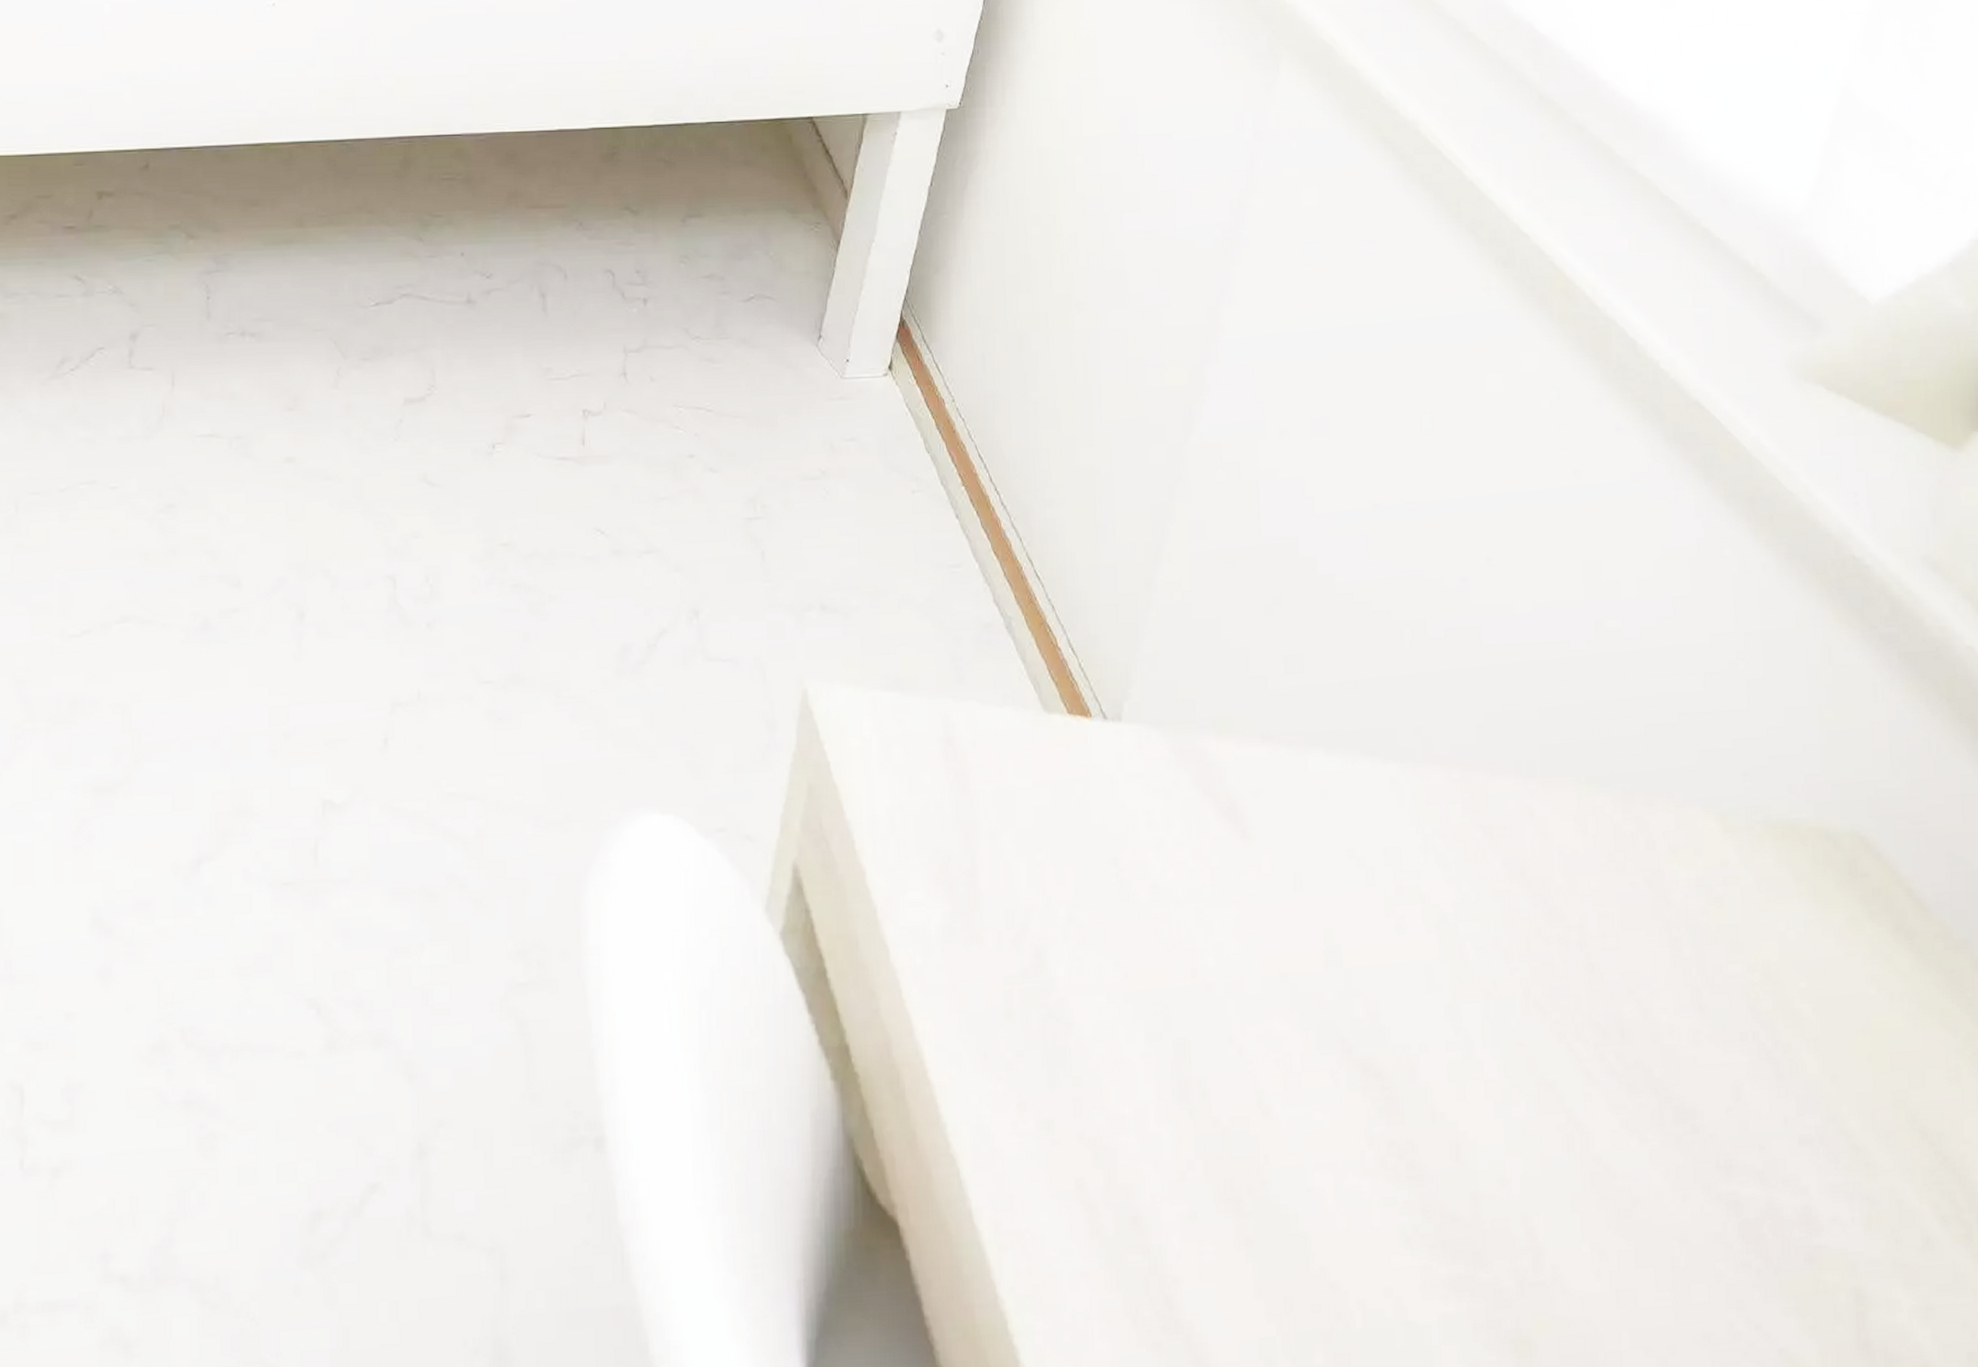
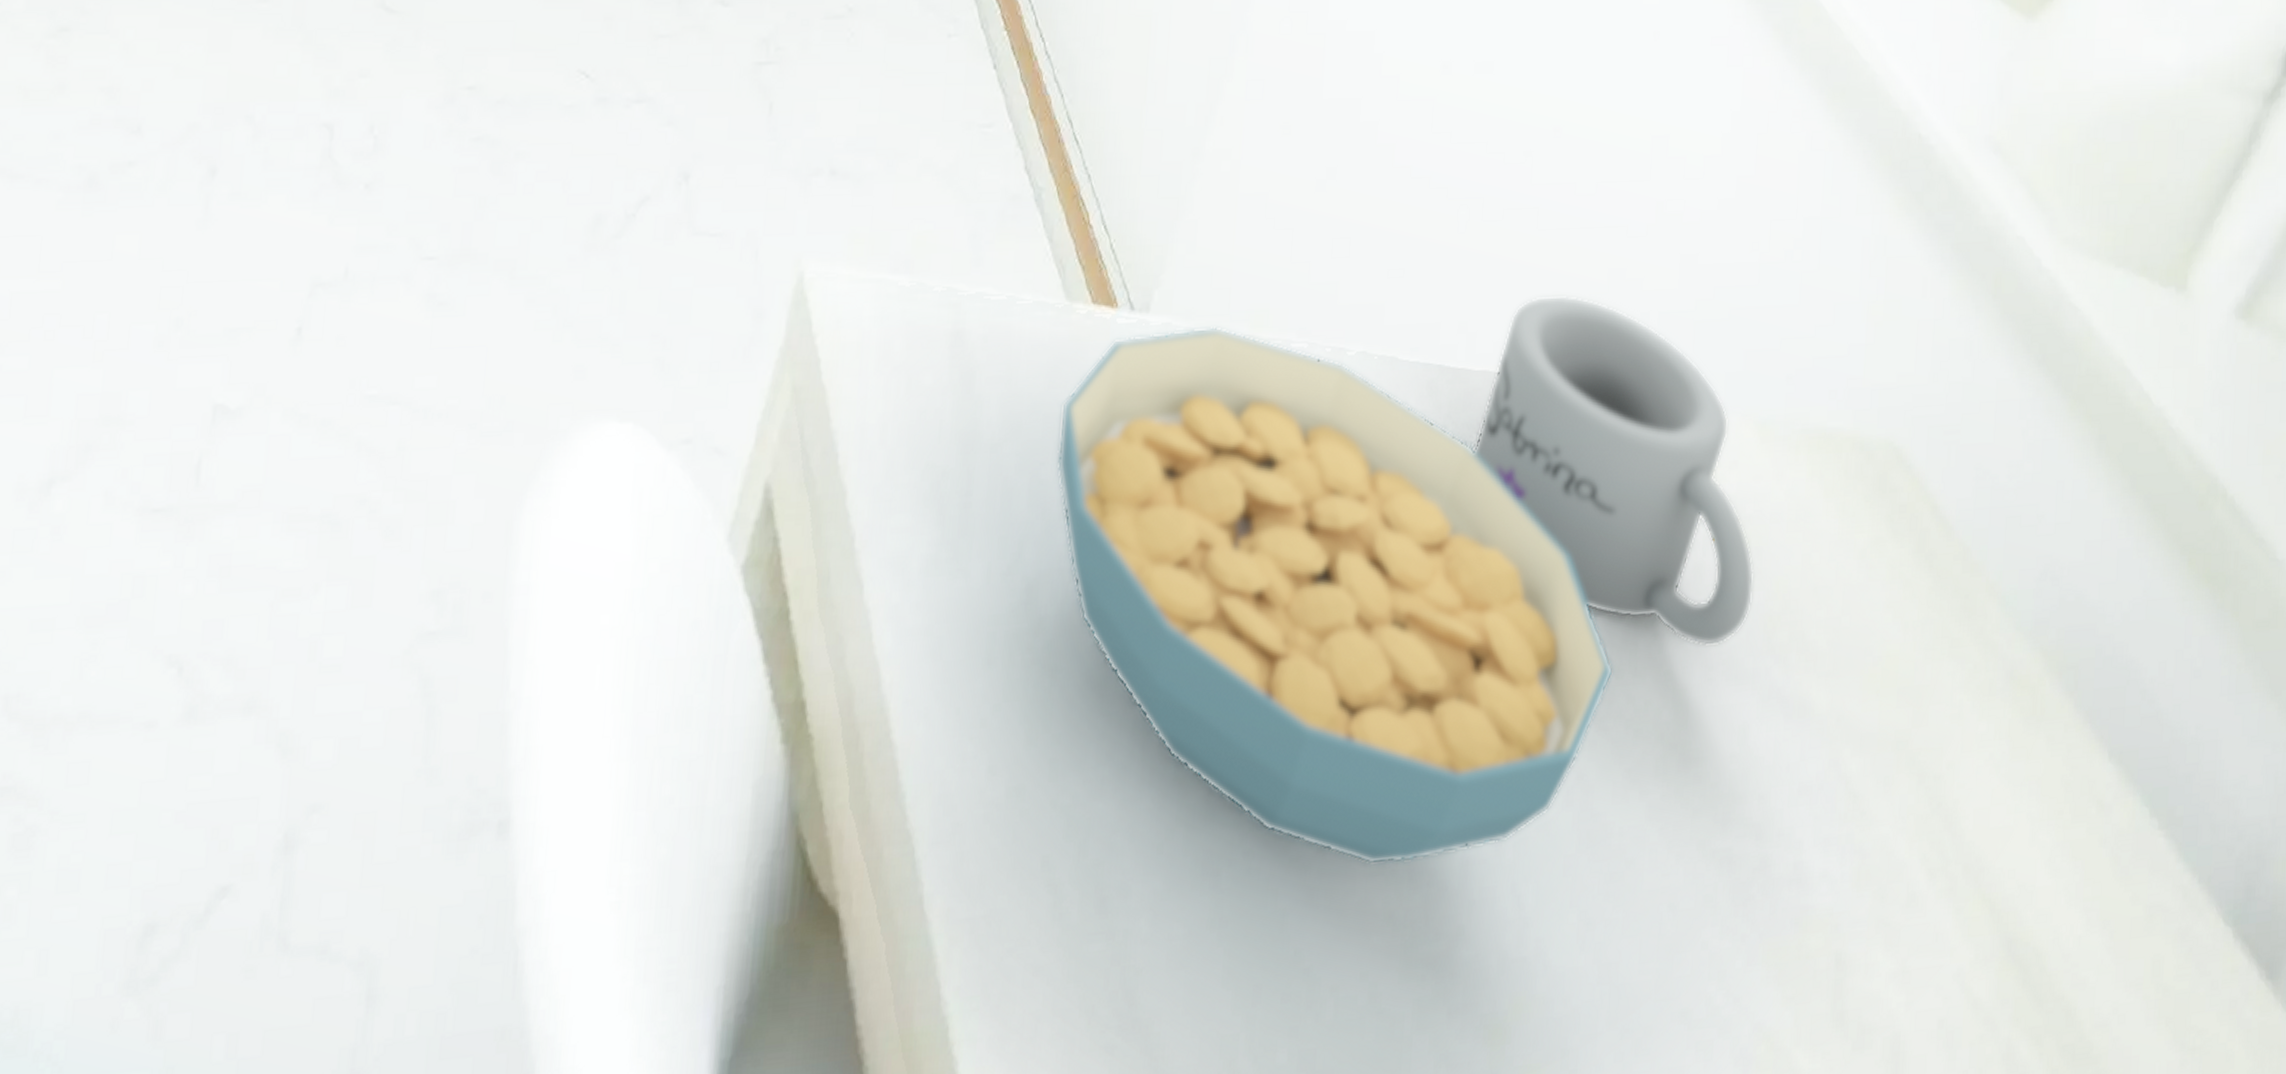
cereal bowl: none [1049,732,1600,1197] -> present [1056,326,1613,866]
mug: none [1440,702,1733,1013] -> present [1473,295,1754,647]

